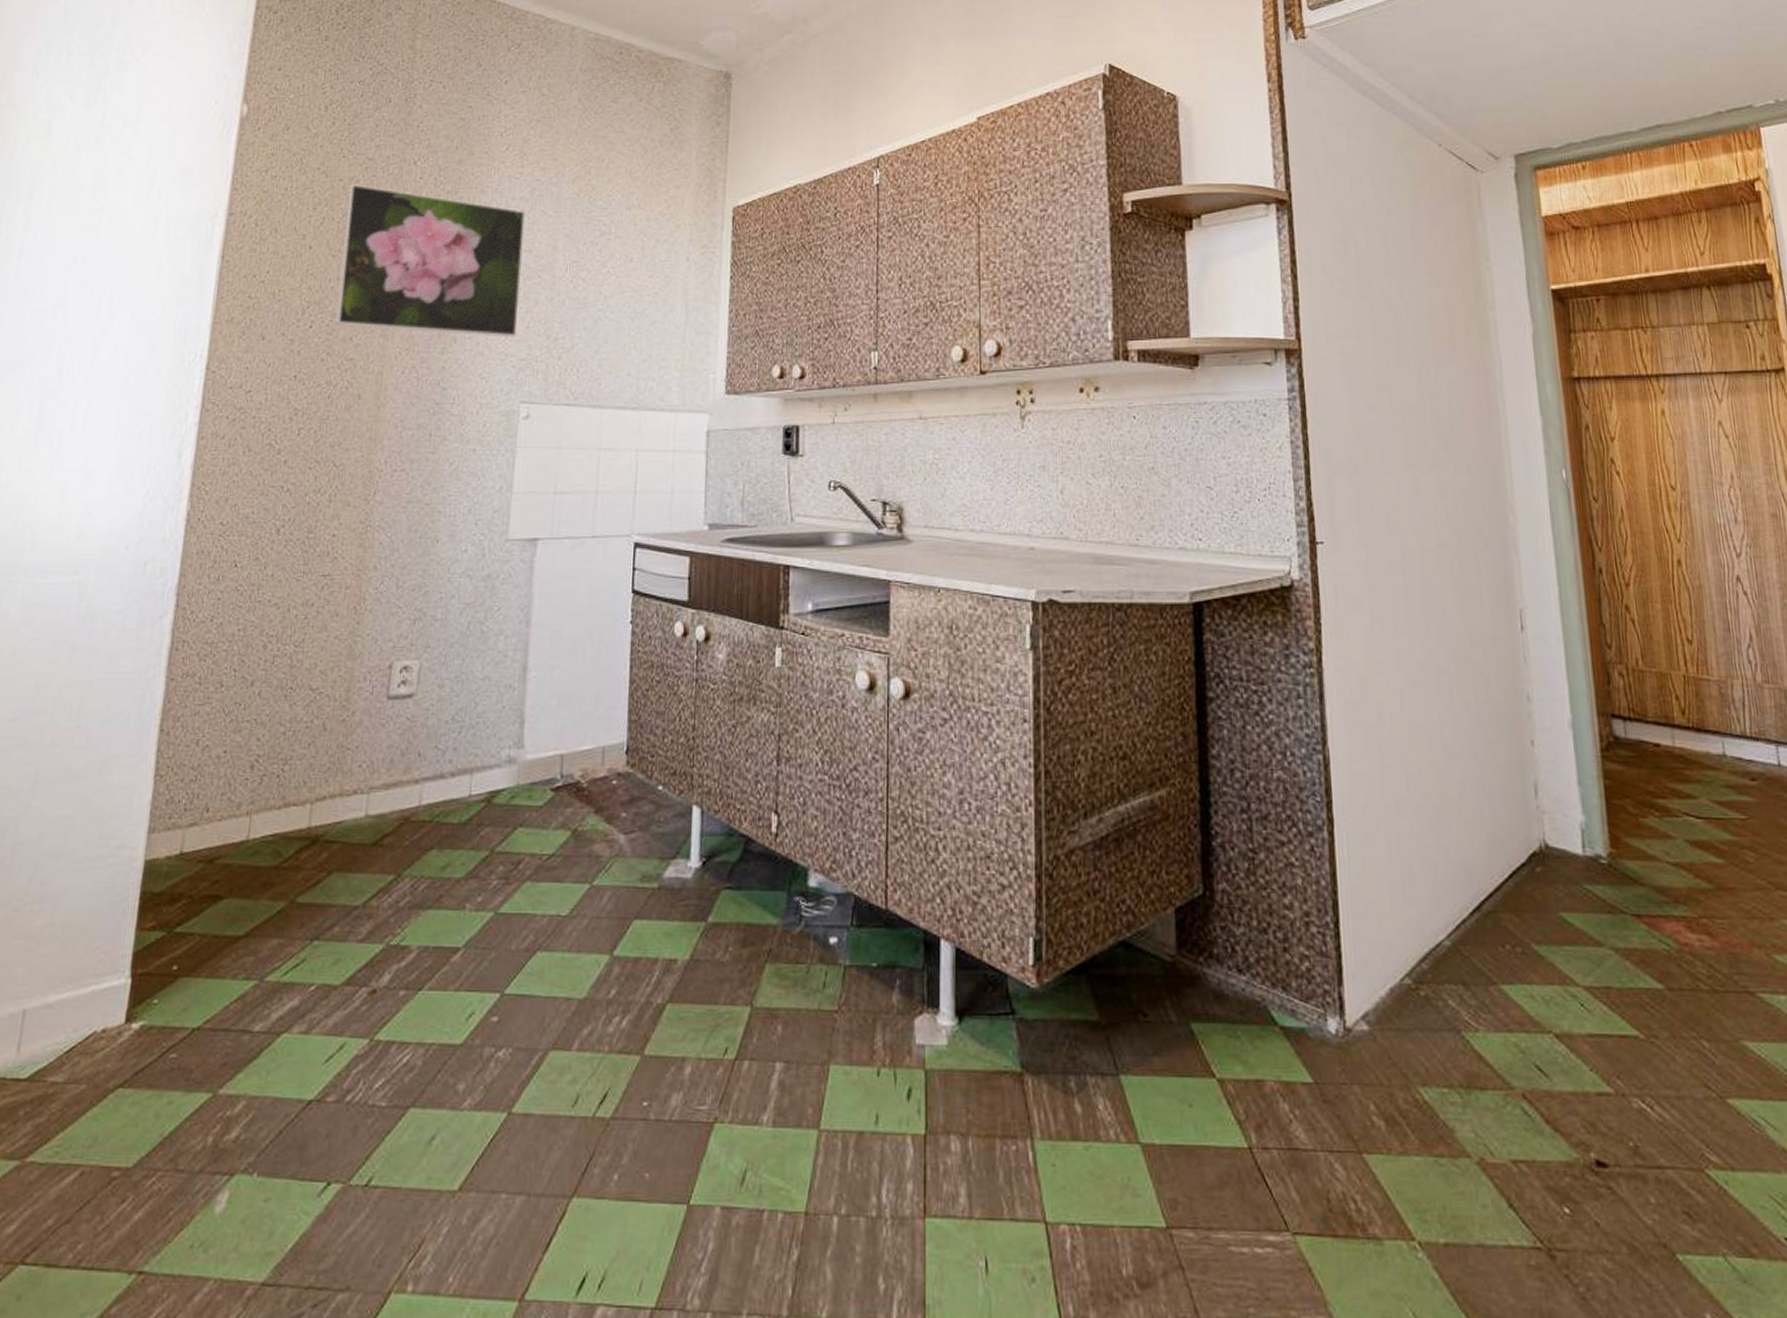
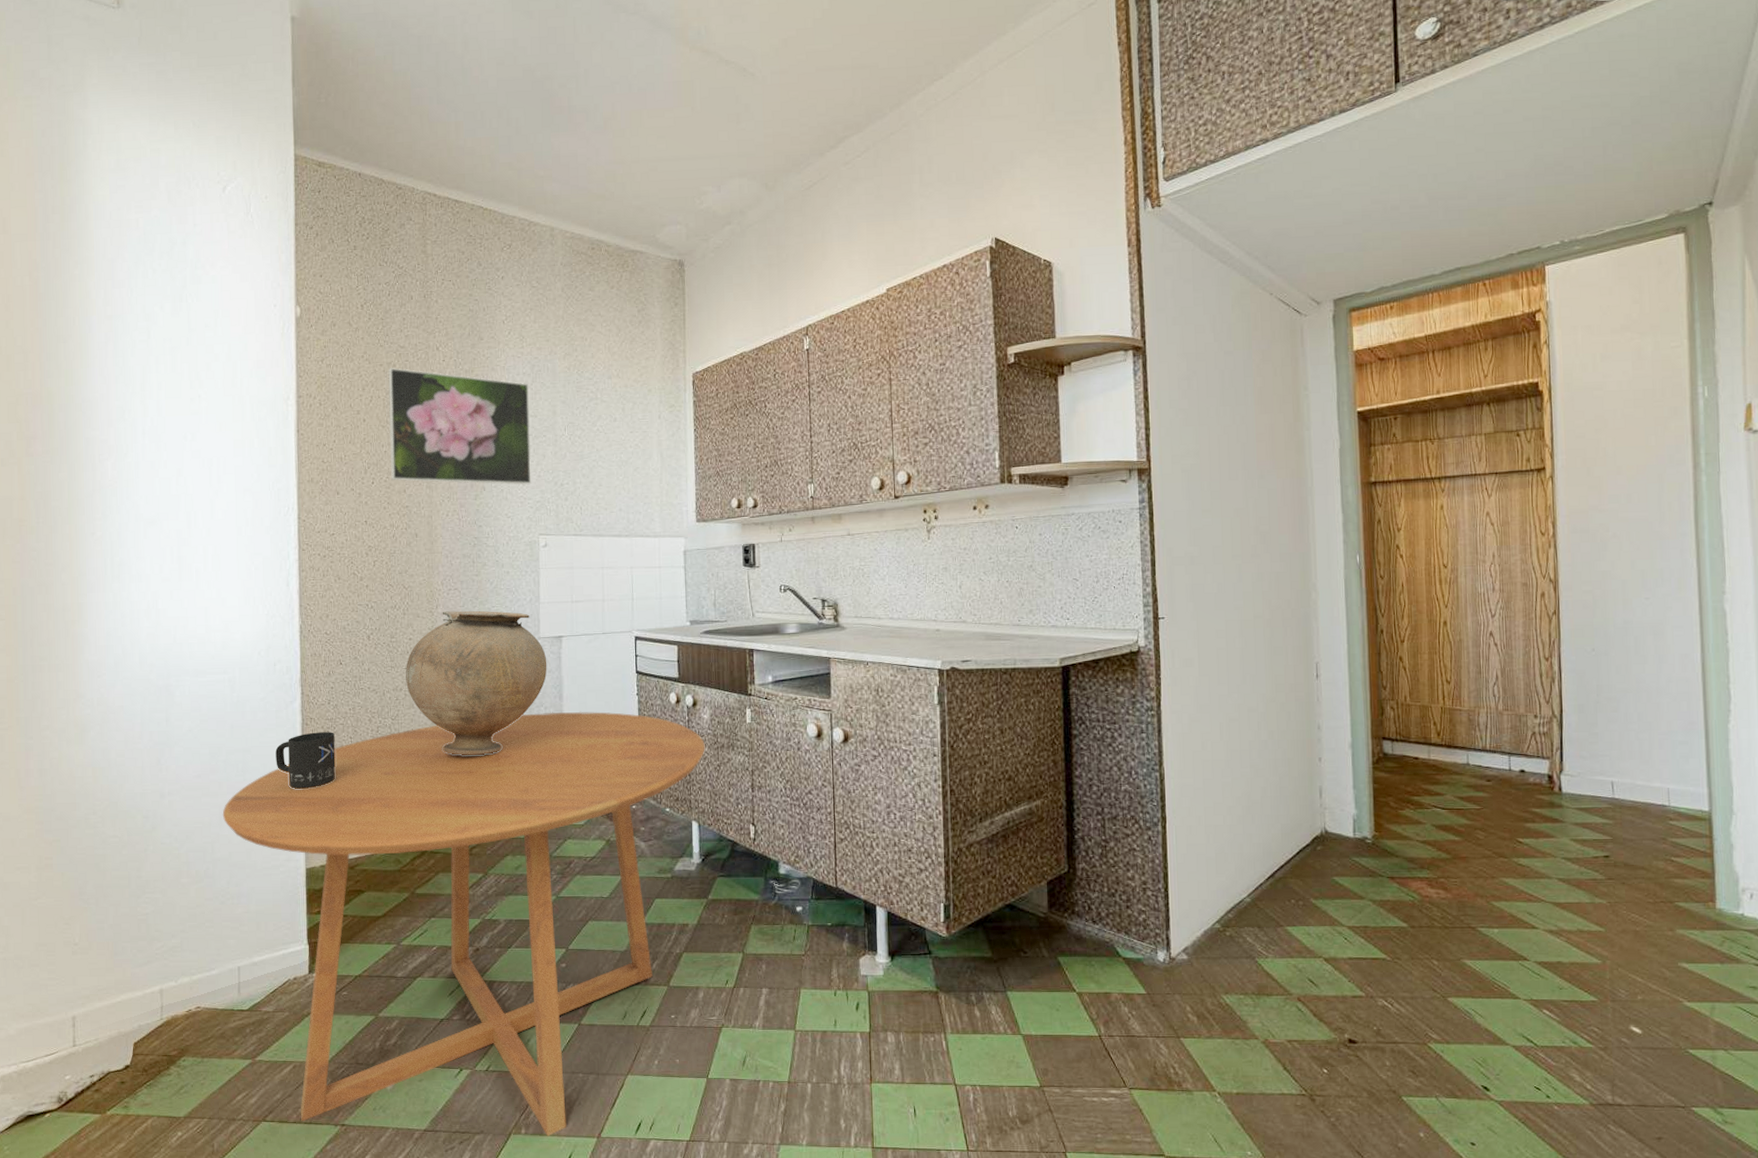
dining table: none [38,643,718,1297] -> present [222,711,705,1136]
mug: none [125,661,214,742] -> present [275,732,336,789]
vase: none [320,499,515,701] -> present [406,610,547,755]

